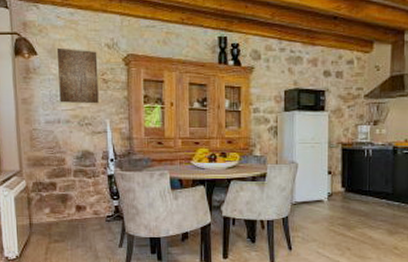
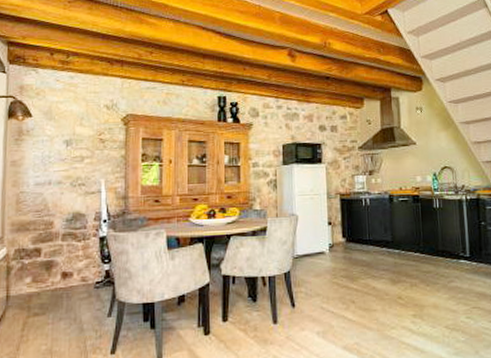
wall art: present [56,47,99,104] -> none [52,109,96,164]

